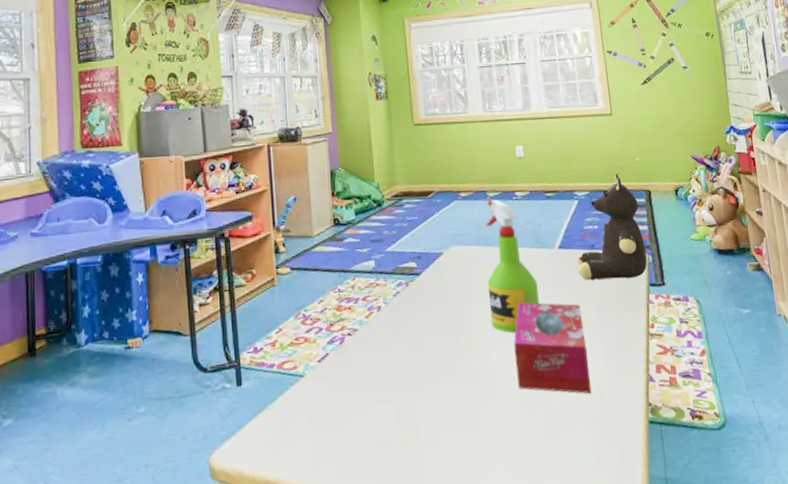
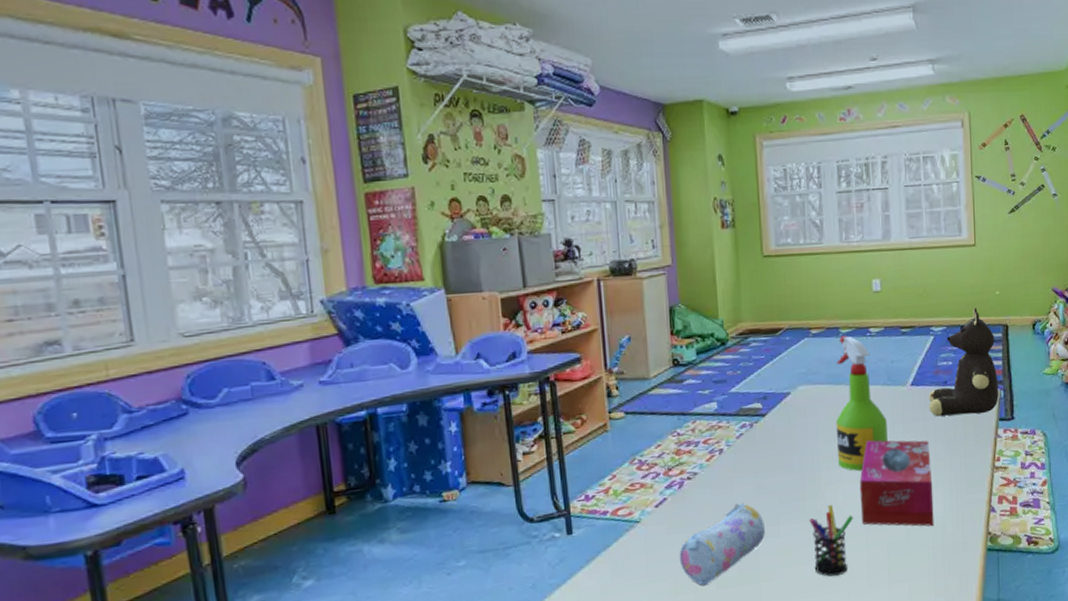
pencil case: none [341,361,423,446] -> present [679,503,765,586]
pen holder: none [466,367,509,443] -> present [809,505,853,577]

